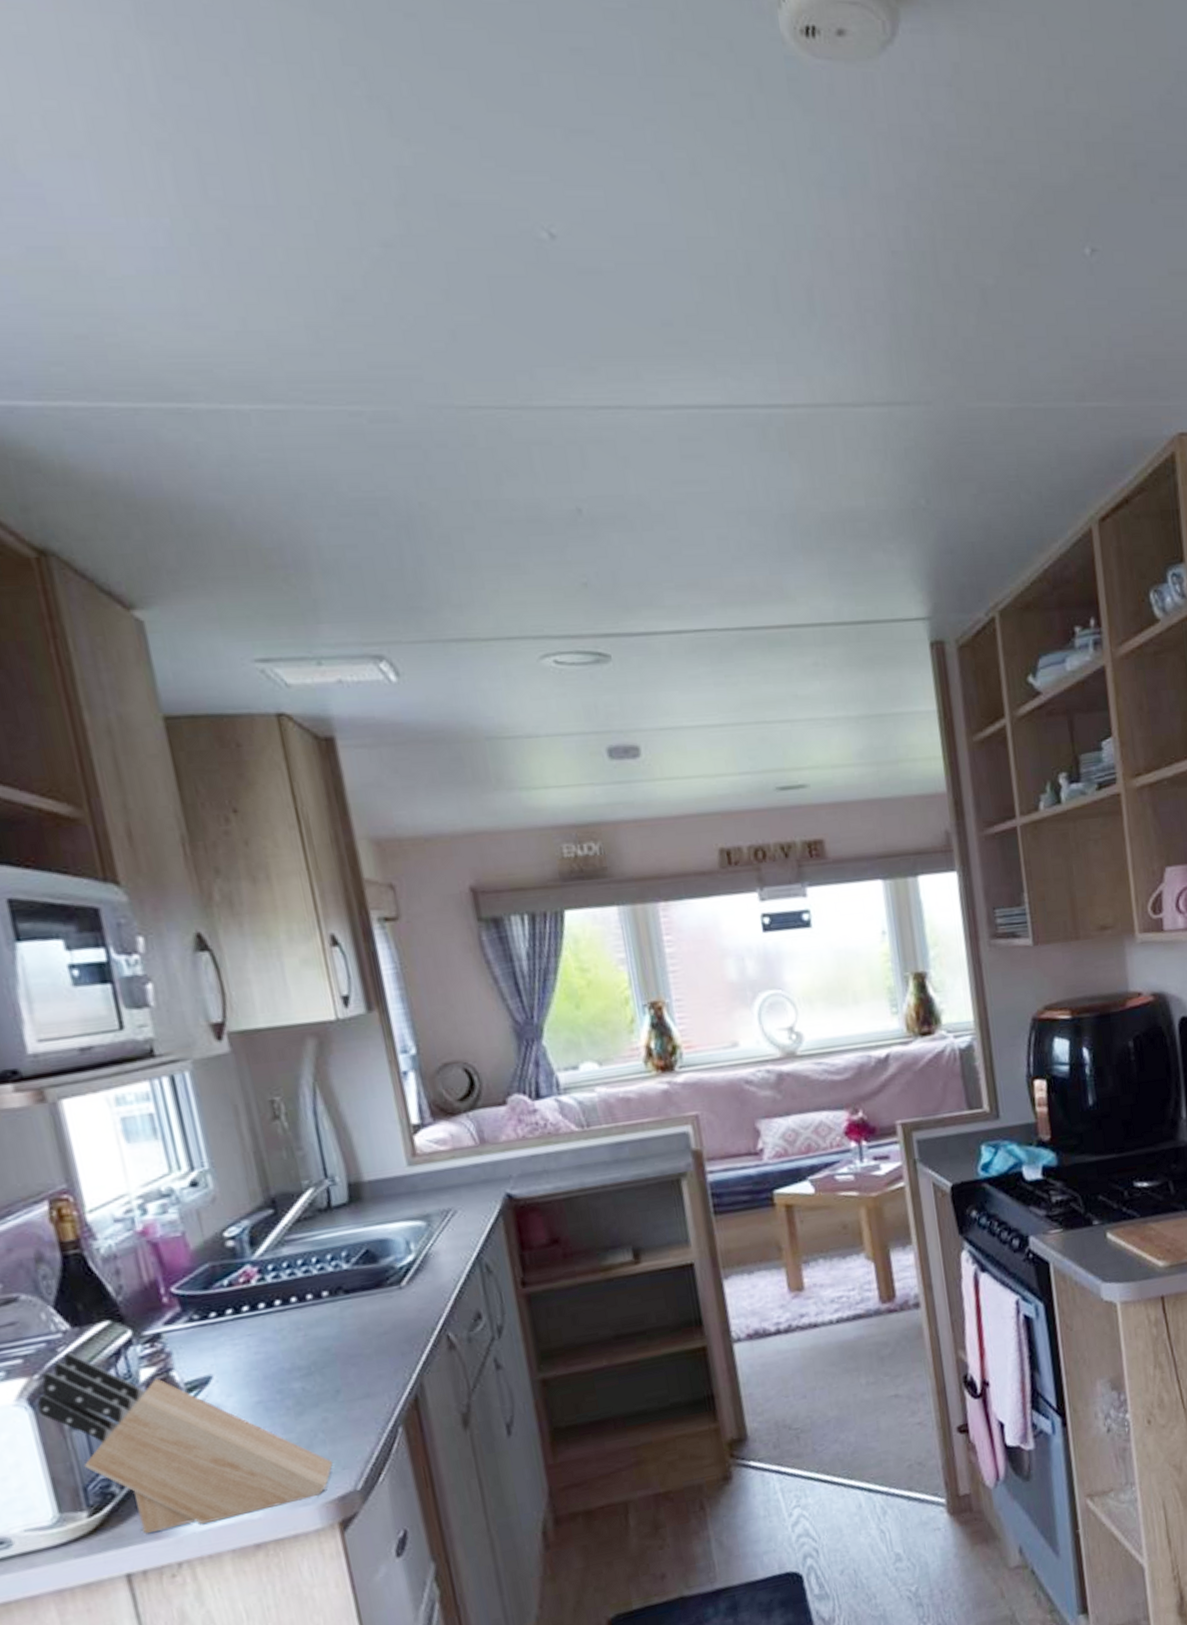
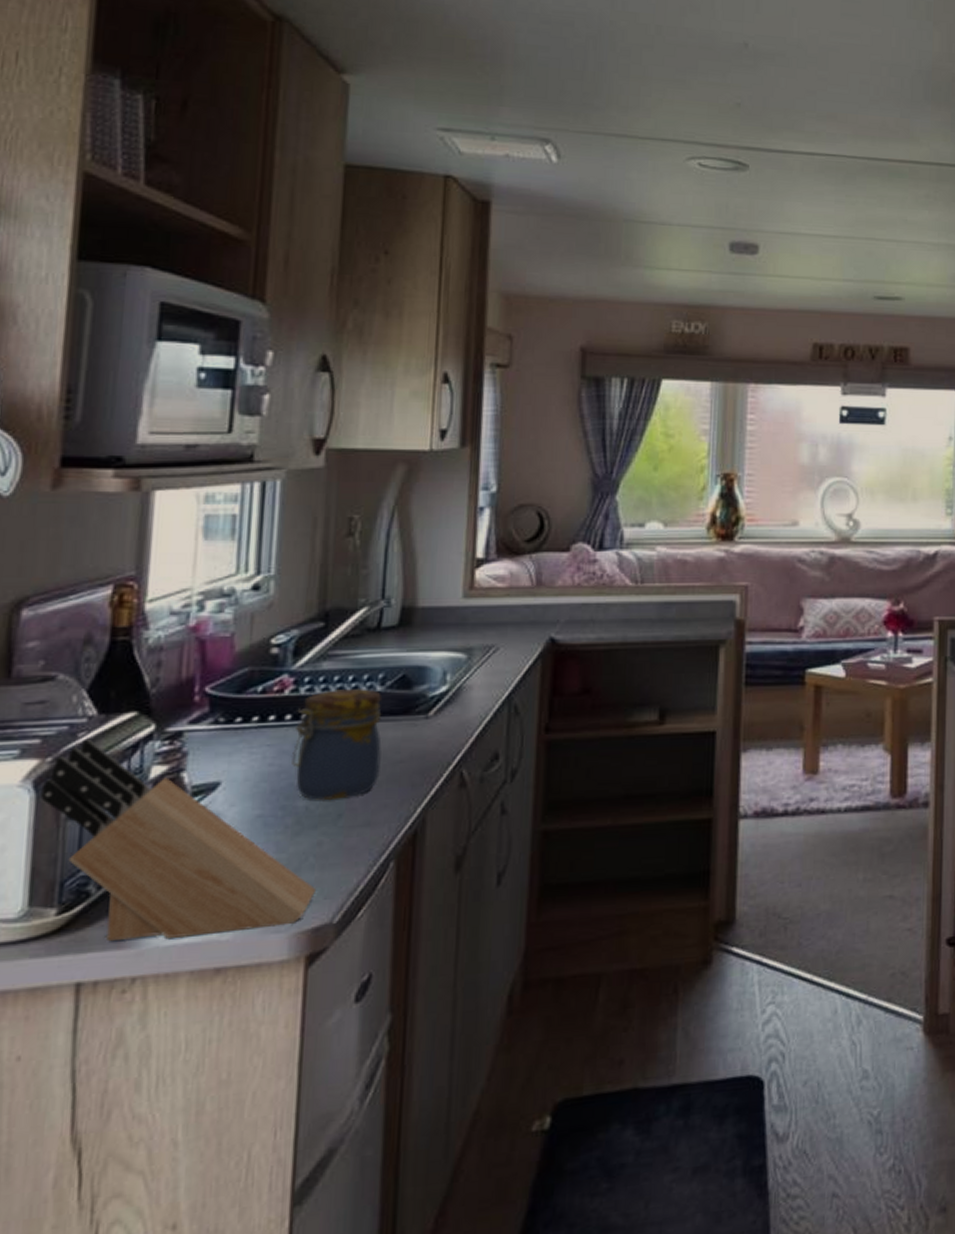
jar: none [268,1268,367,1381] -> present [291,688,382,801]

